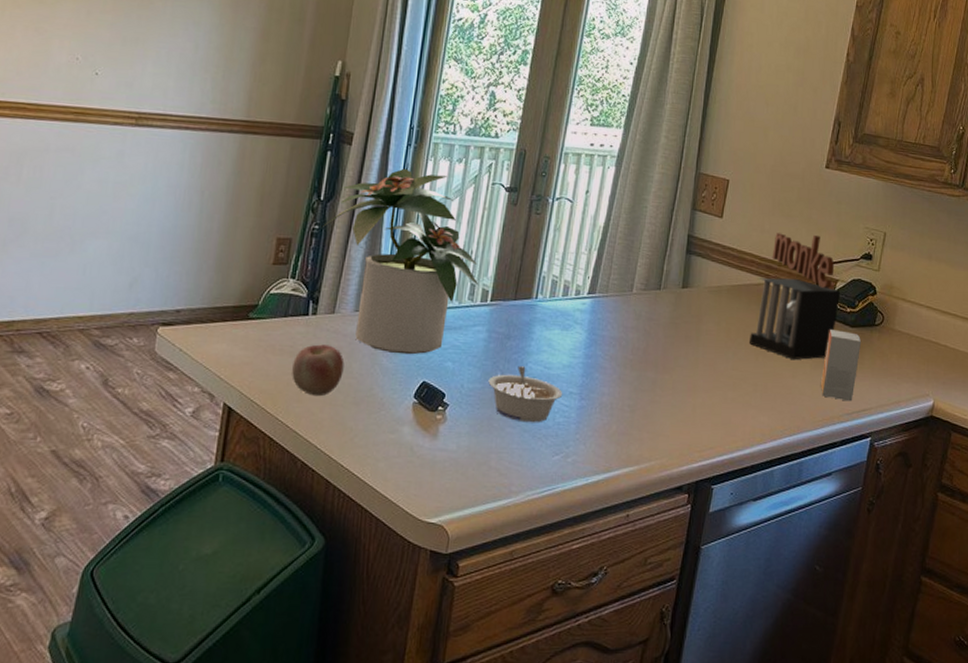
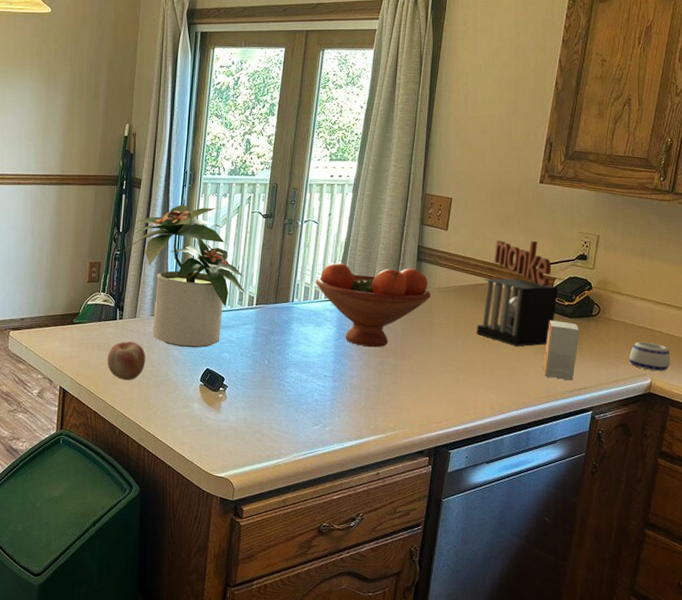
legume: present [488,366,563,423] -> none [258,355,319,400]
fruit bowl: none [564,251,700,359] -> present [315,262,431,348]
mug: none [912,356,955,392] -> present [629,341,671,372]

